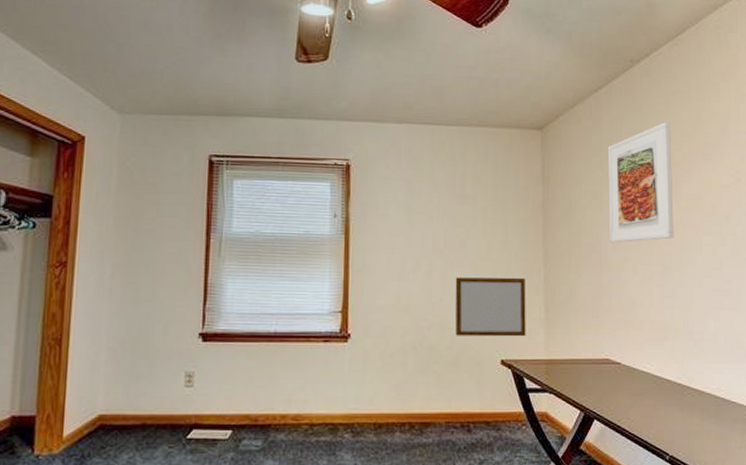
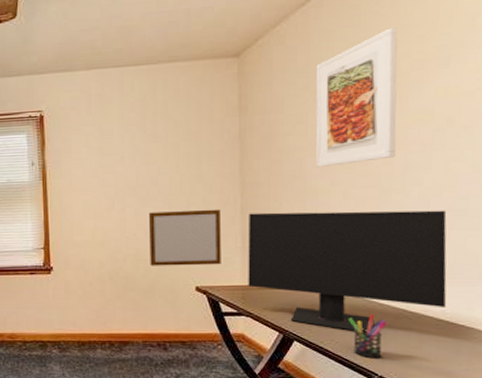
computer monitor: none [551,284,721,411] -> present [248,210,447,334]
pen holder: none [641,391,674,438] -> present [347,314,387,359]

